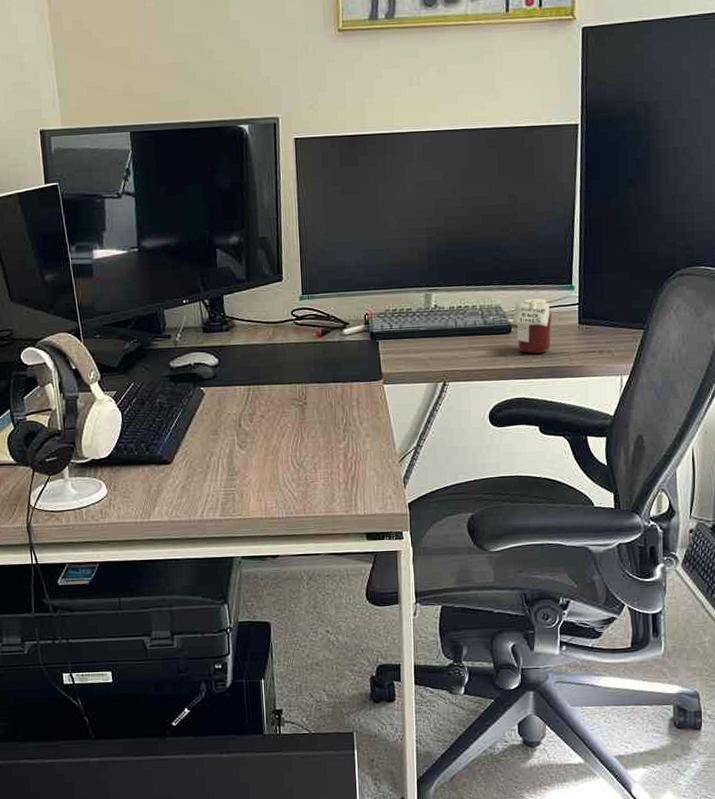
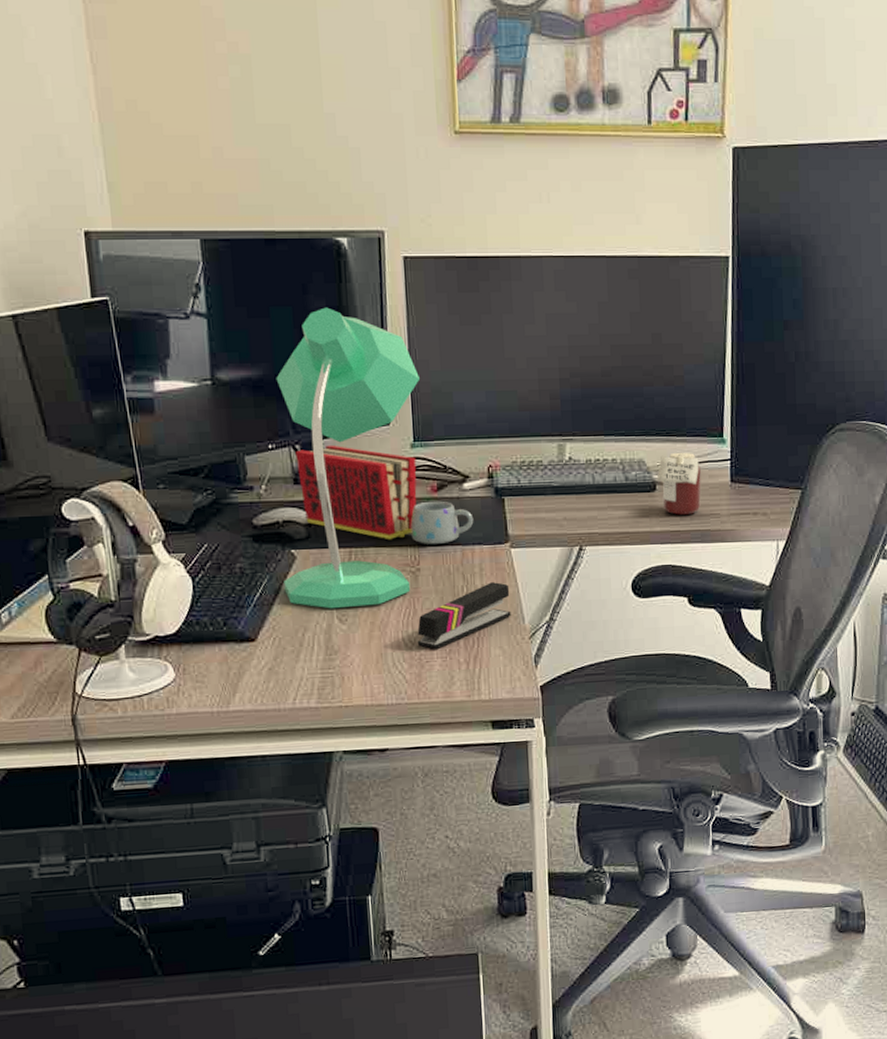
desk lamp: none [189,184,308,437] -> present [276,307,421,609]
book: none [205,299,305,378] -> present [295,445,417,539]
mug: none [299,344,352,382] -> present [410,501,474,545]
stapler: none [304,414,384,471] -> present [417,582,511,649]

